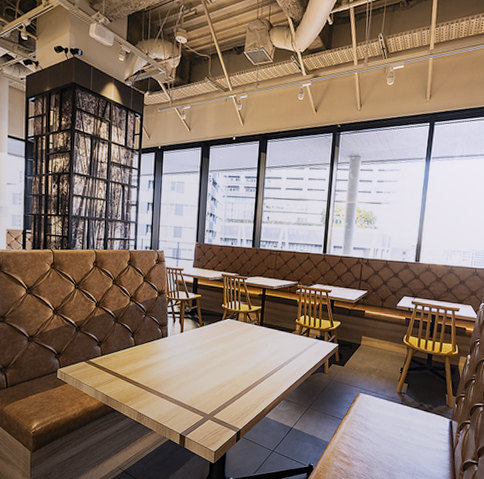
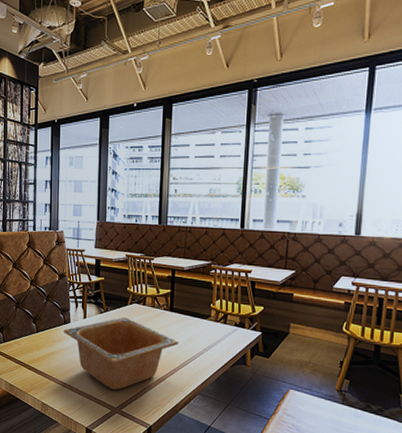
serving bowl: none [161,331,267,398] -> present [64,317,178,390]

